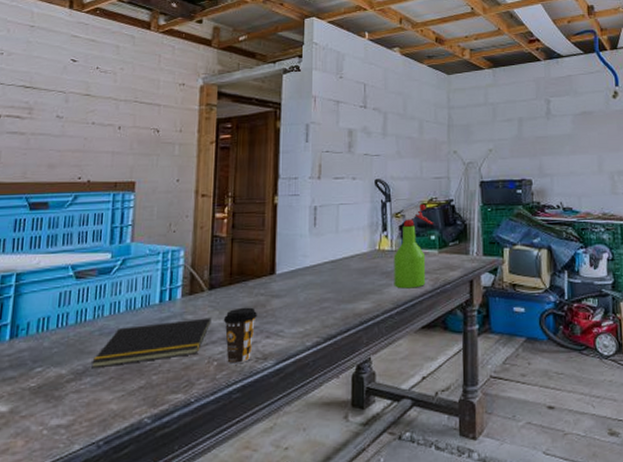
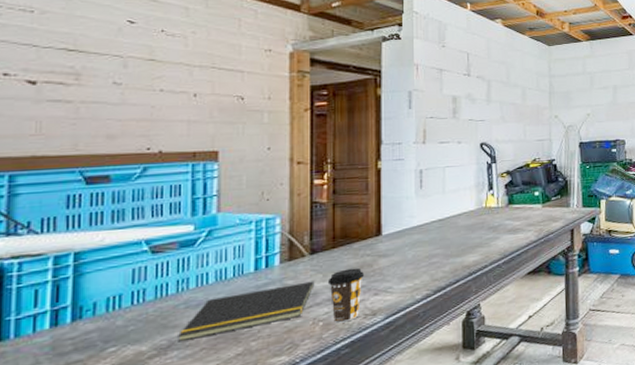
spray bottle: present [394,203,433,289] -> none [500,164,537,241]

